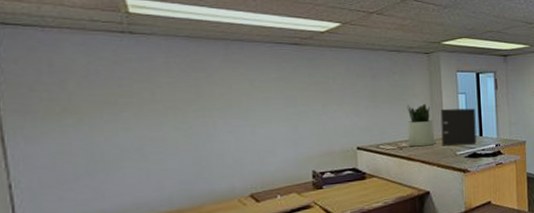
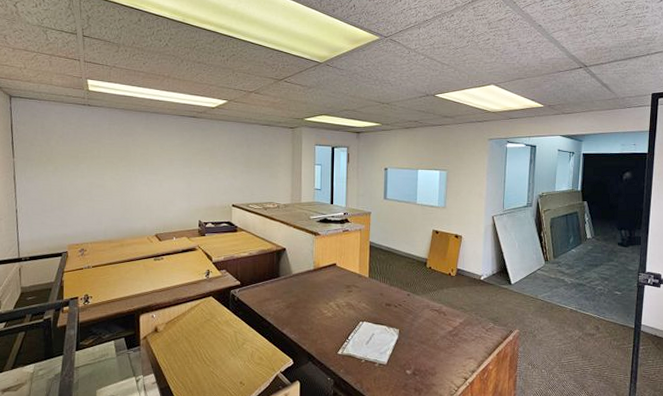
planter: present [405,103,438,147] -> none [269,171,295,209]
binder: present [440,108,477,146] -> none [298,178,329,212]

